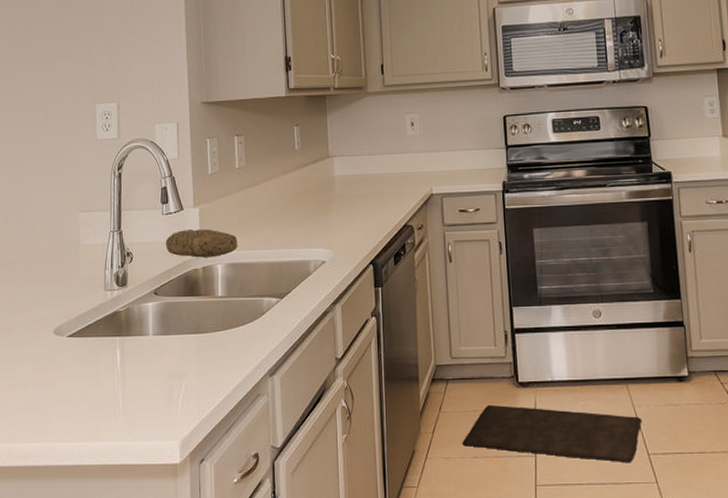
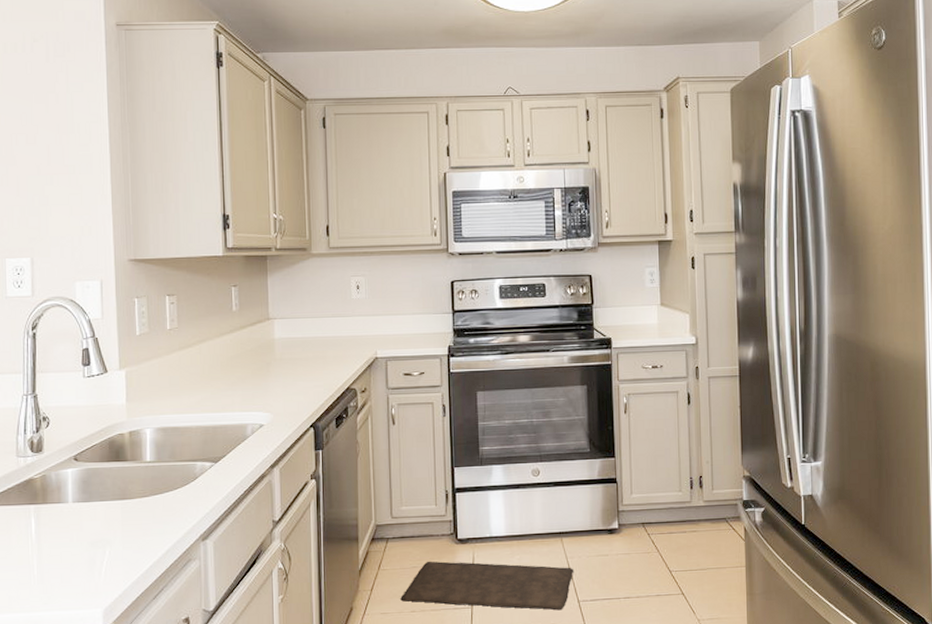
sponge: present [165,228,238,258] -> none [87,392,169,422]

